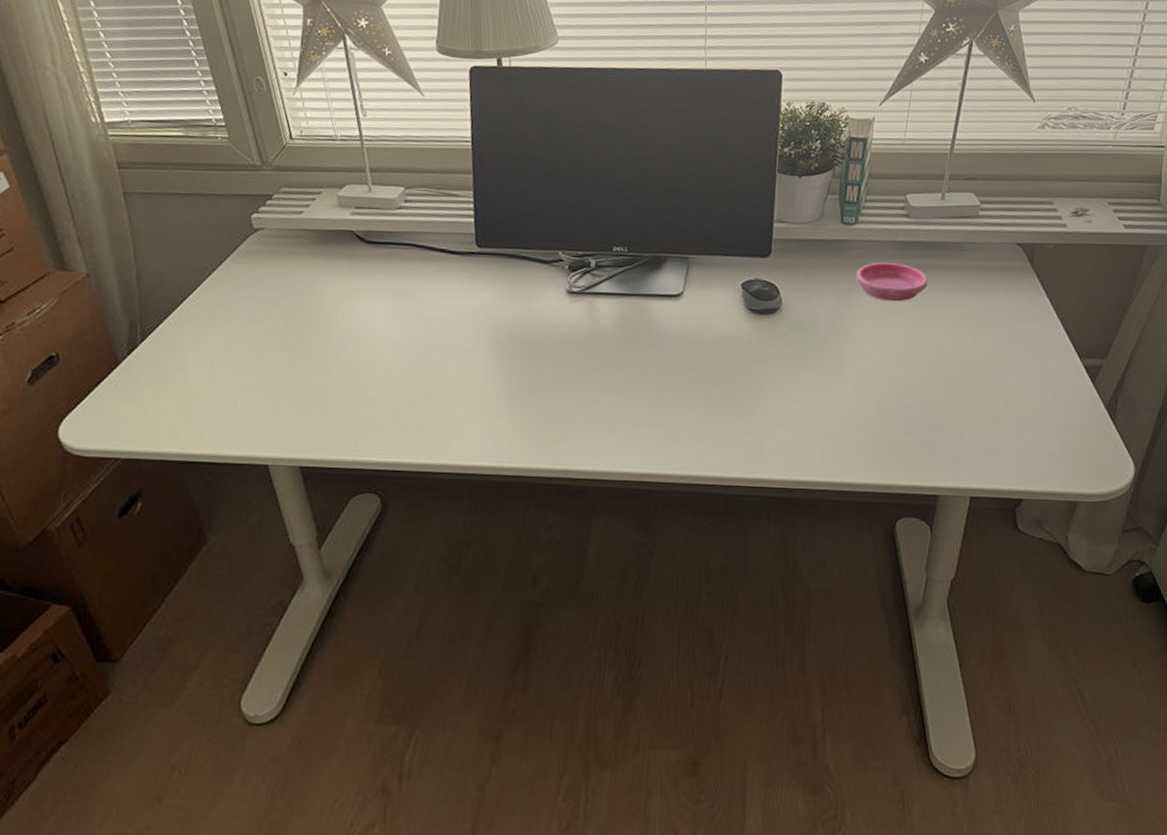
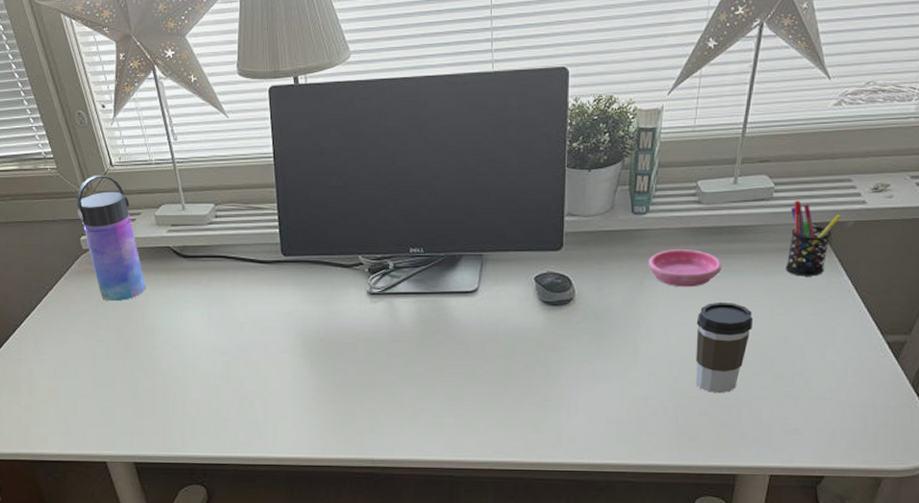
water bottle: none [249,147,324,288] -> present [77,174,146,302]
coffee cup: none [900,317,958,412] -> present [695,301,754,394]
pen holder: none [989,220,1043,297] -> present [786,200,842,276]

